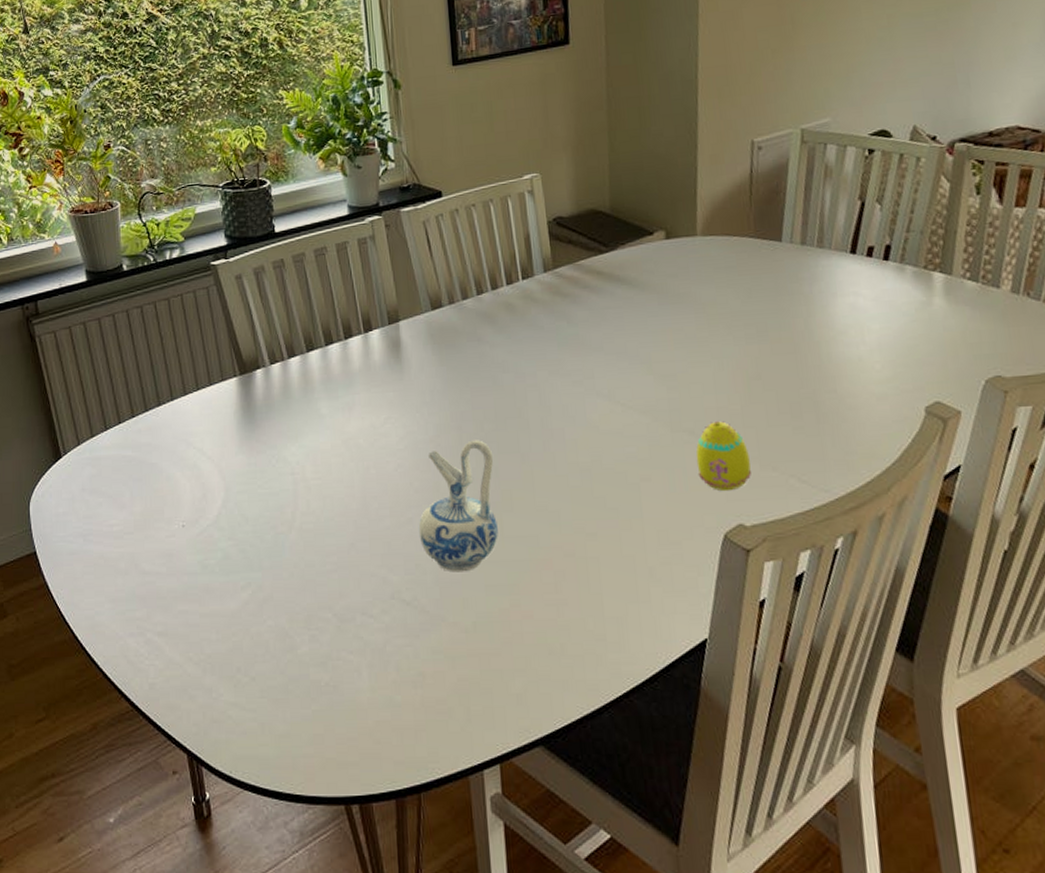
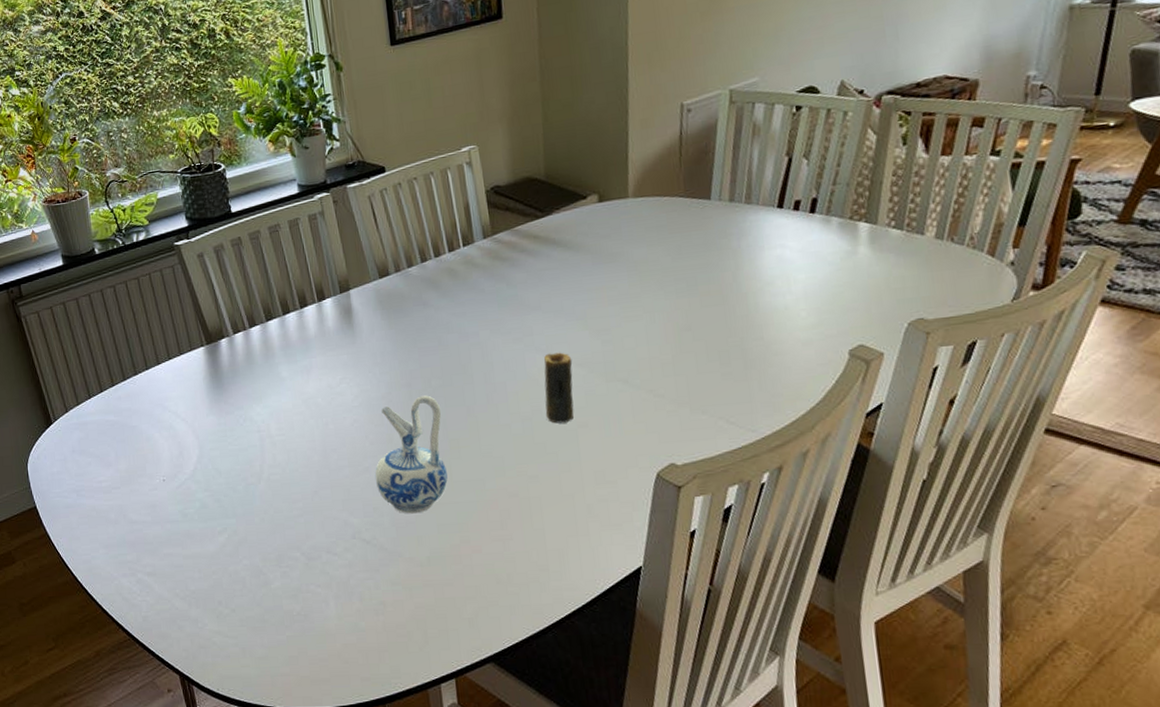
candle: none [605,398,637,476] -> present [544,352,574,424]
egg: present [695,421,751,492] -> none [629,370,682,435]

